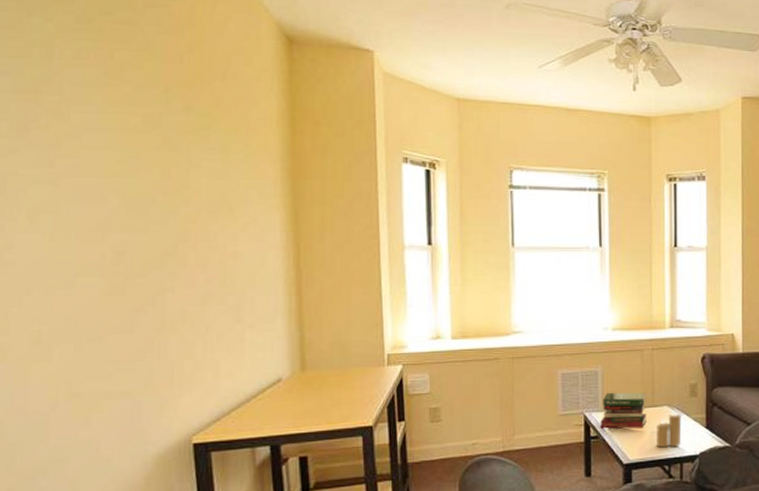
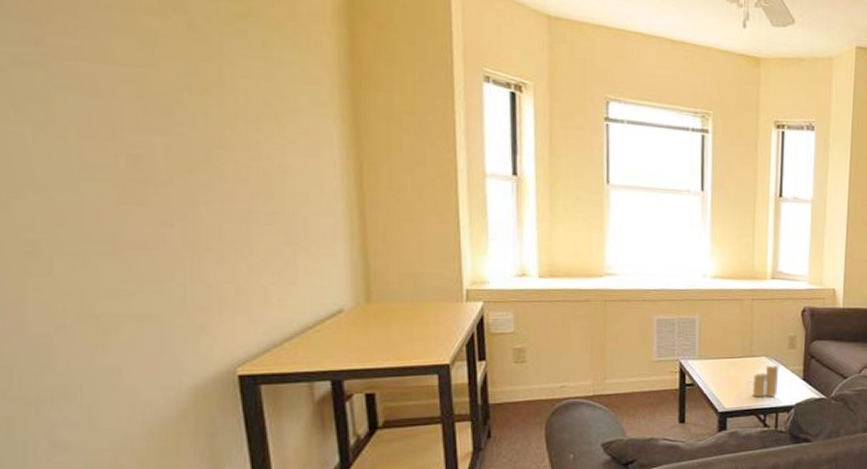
books: present [600,392,646,429] -> none [696,340,744,377]

